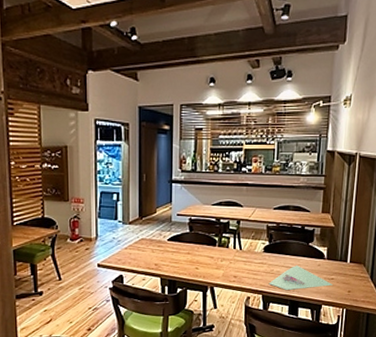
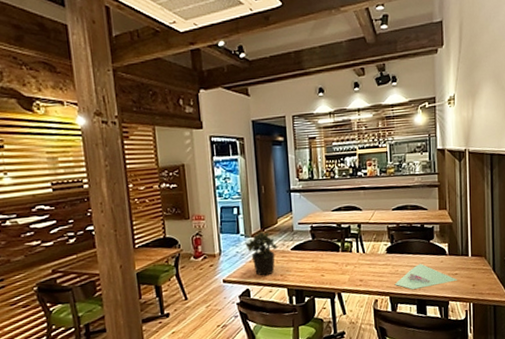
potted plant: none [122,220,154,264] -> present [245,231,277,276]

